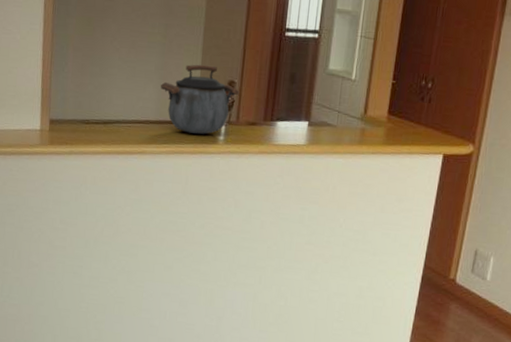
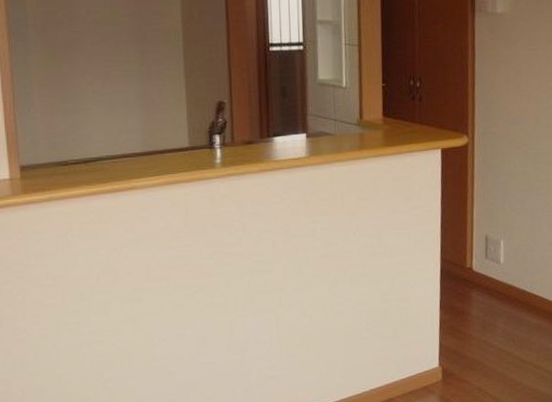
kettle: present [161,64,240,134] -> none [144,88,231,161]

